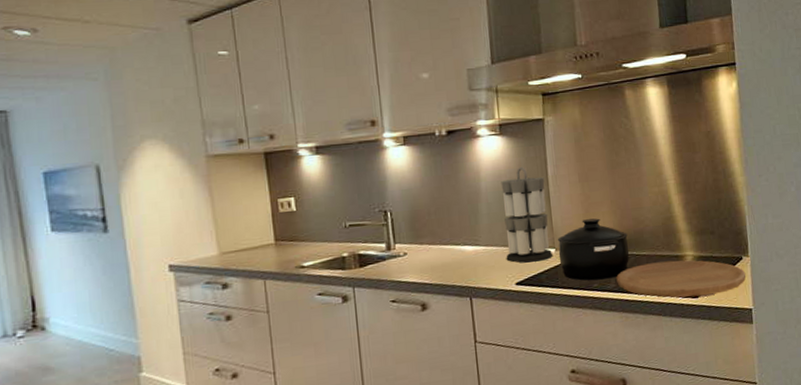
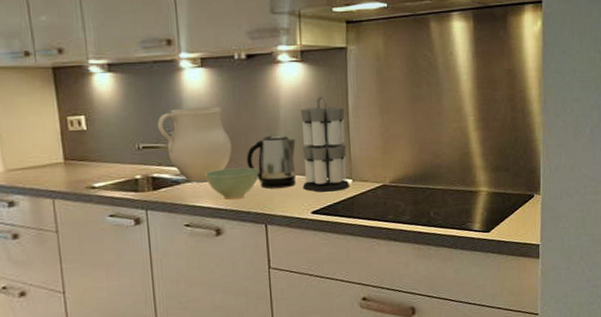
ceramic jug: none [363,182,436,258] -> present [158,106,233,183]
bowl: none [410,240,462,275] -> present [205,167,259,201]
kettle: none [449,207,499,262] -> present [246,134,296,190]
saucepan: present [557,218,630,281] -> none [354,151,426,212]
cutting board: present [616,260,746,298] -> none [411,195,537,232]

